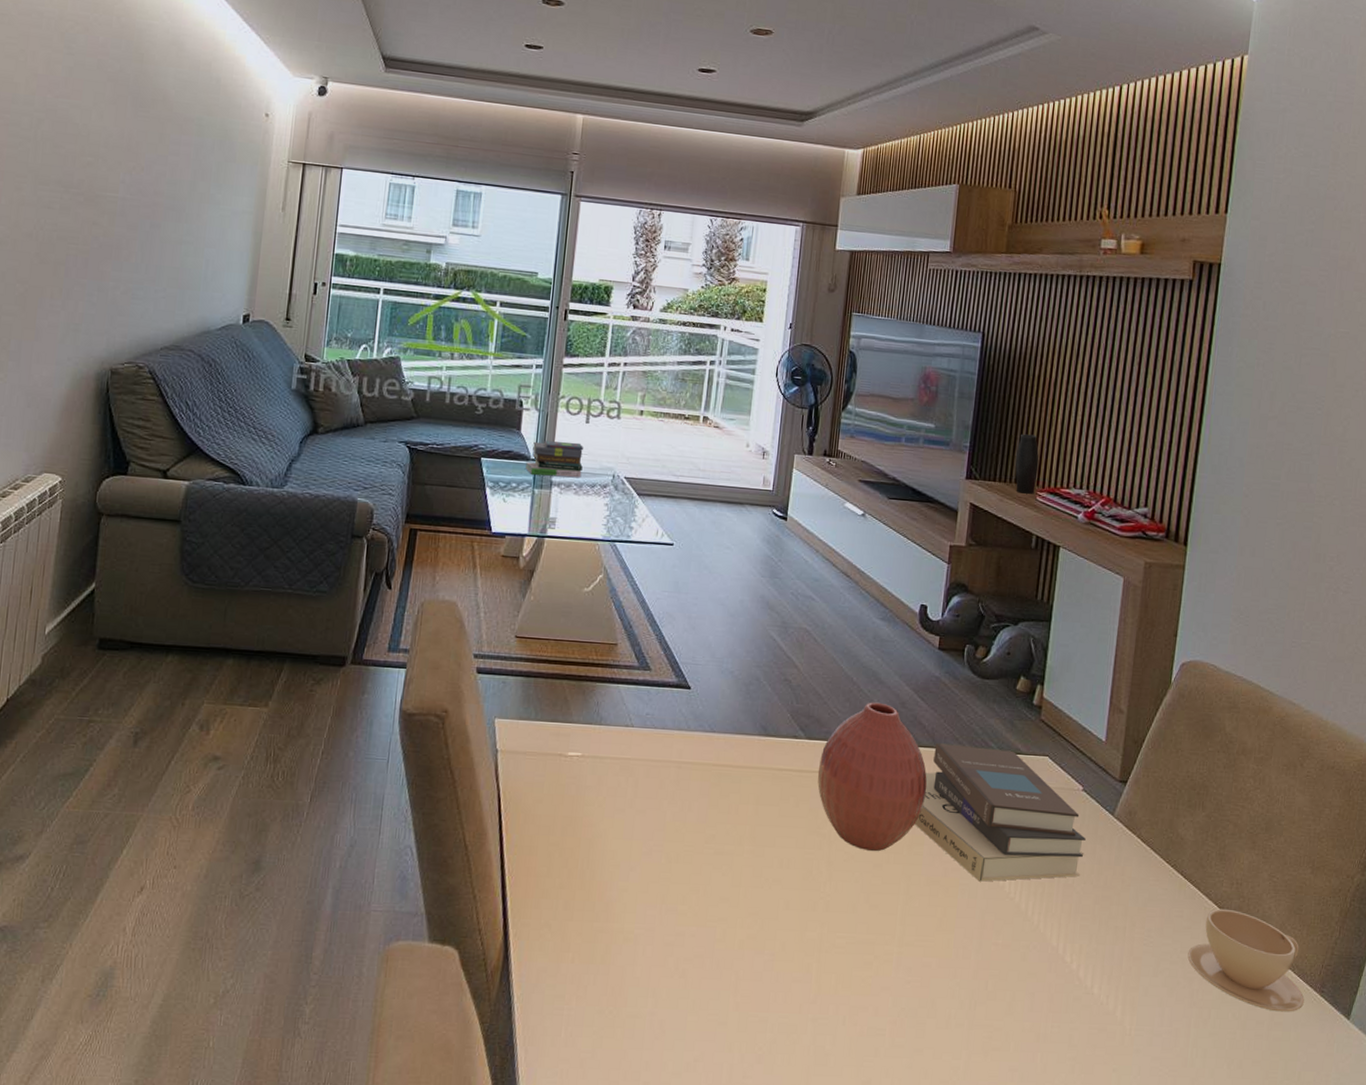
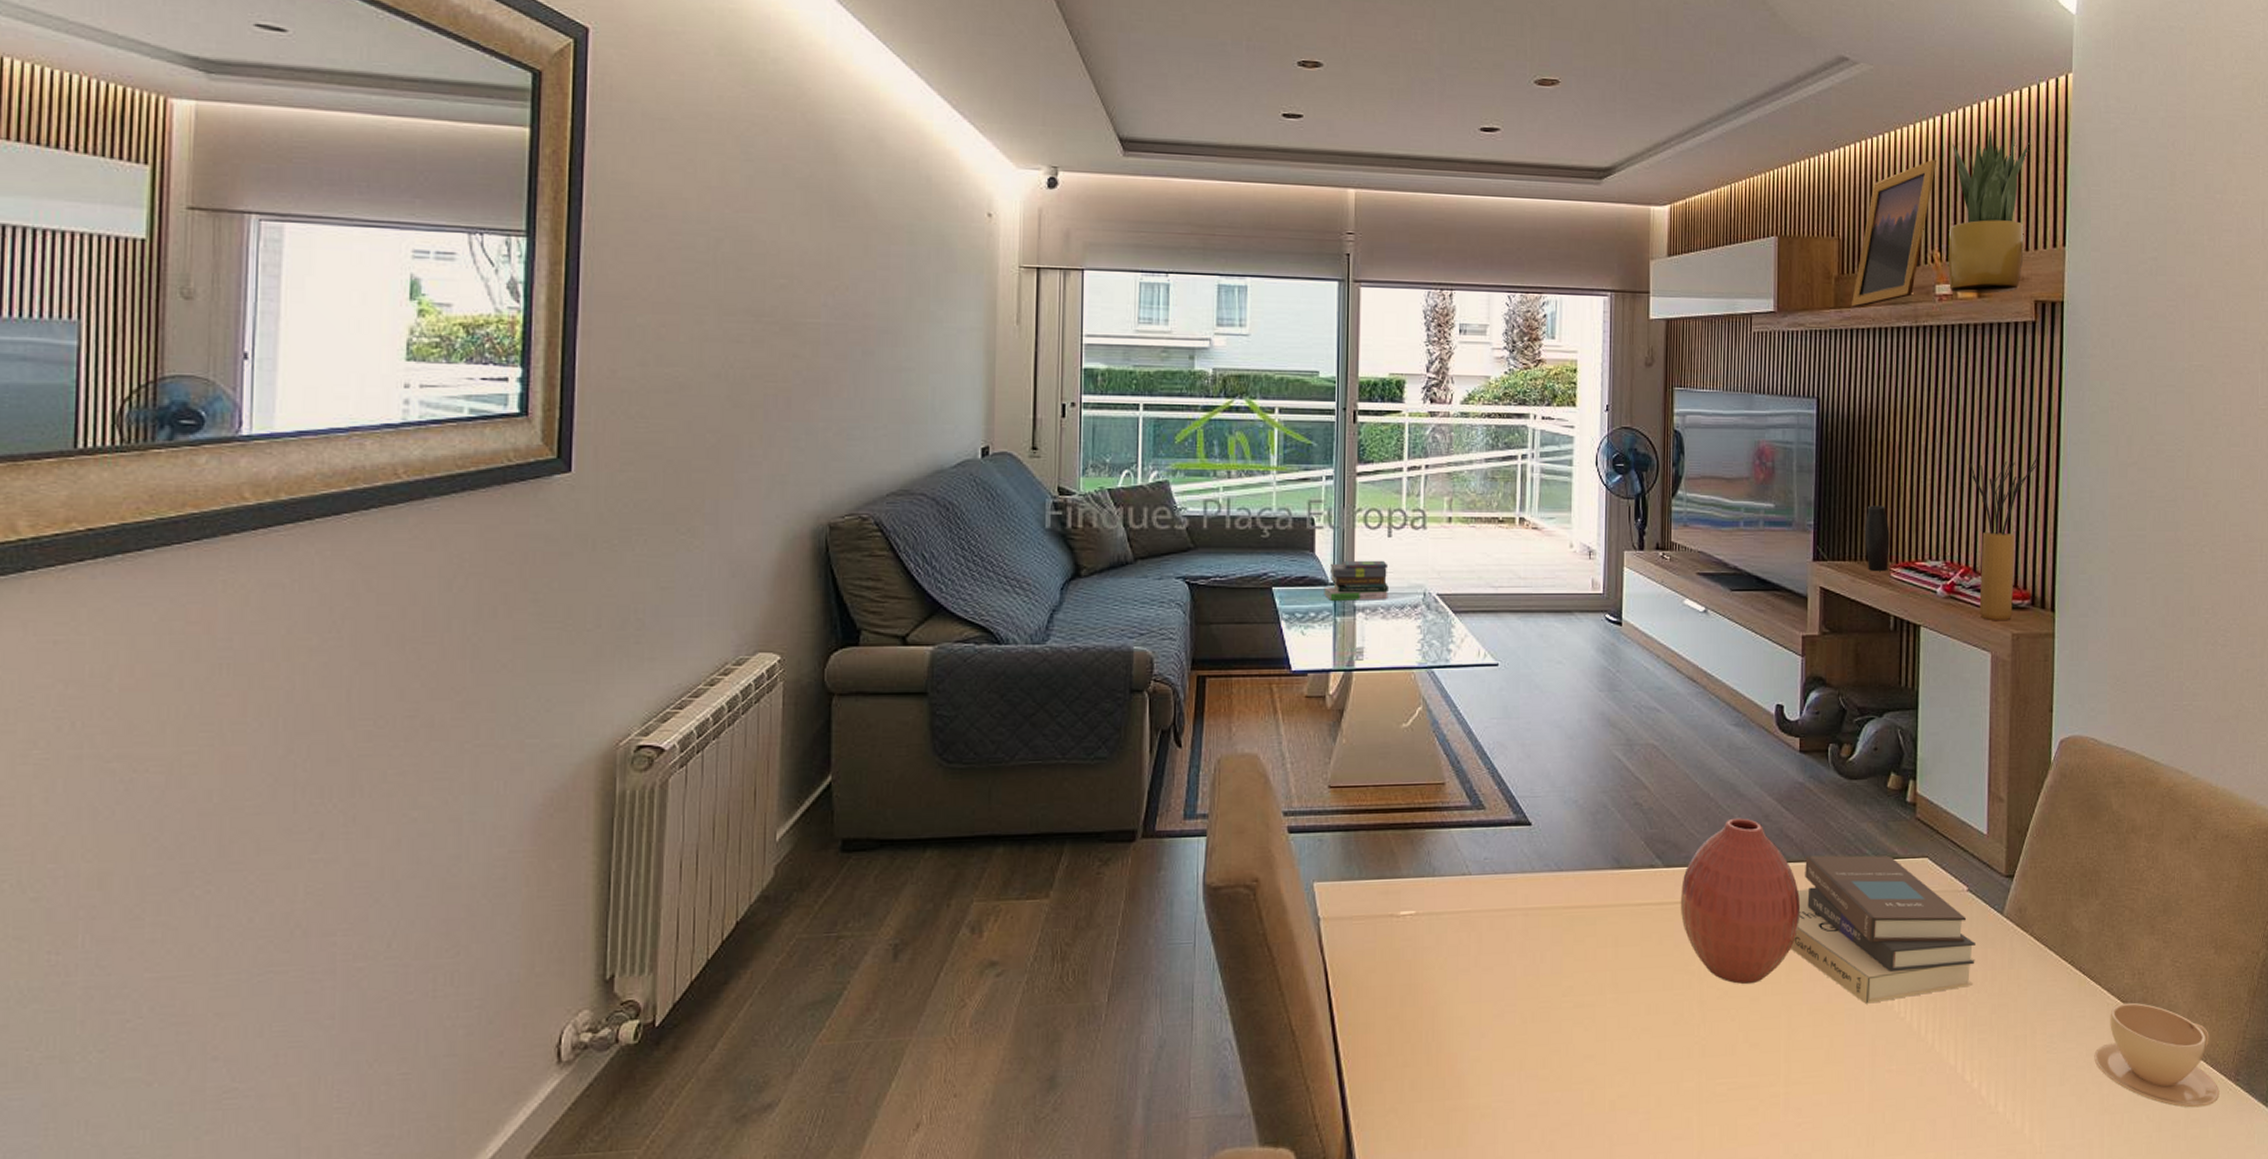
picture frame: none [1021,125,1113,255] -> present [1851,159,1937,309]
planter: none [1114,100,1204,252] -> present [1948,126,2032,294]
vase: none [1116,403,1184,550] -> present [1970,456,2038,621]

